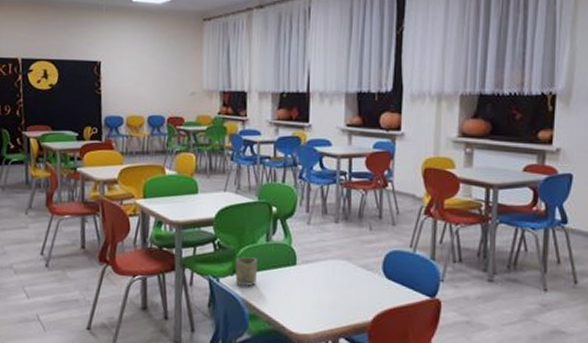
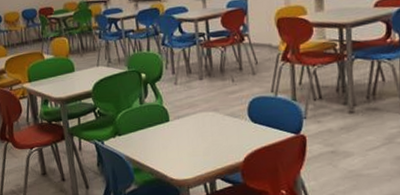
cup: present [235,257,257,286] -> none [115,119,136,145]

